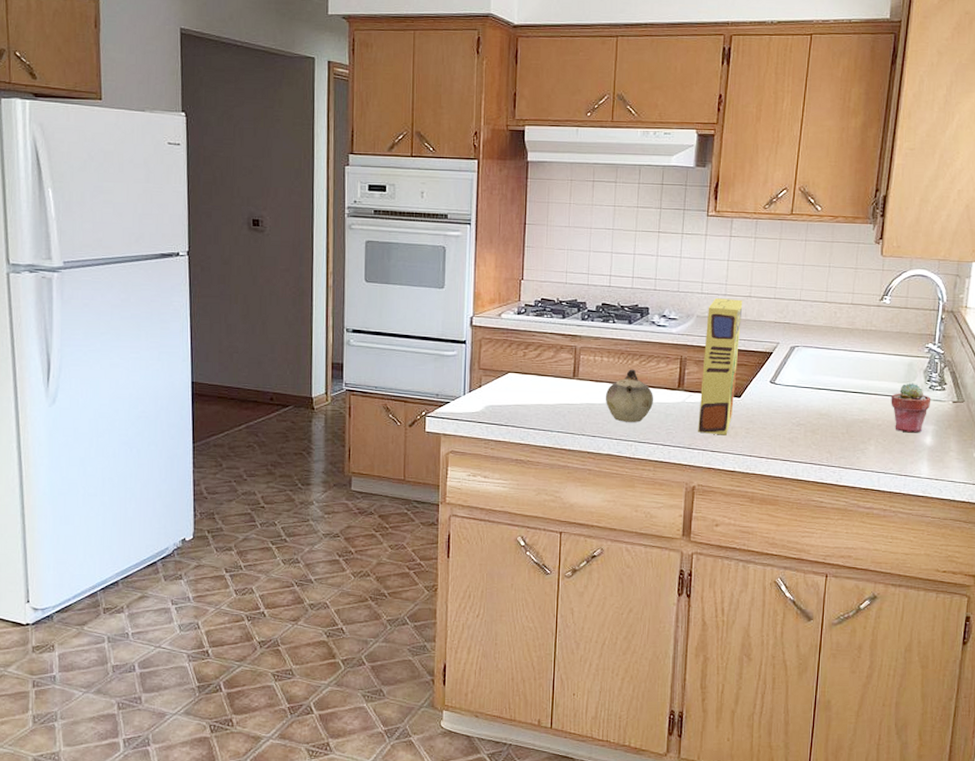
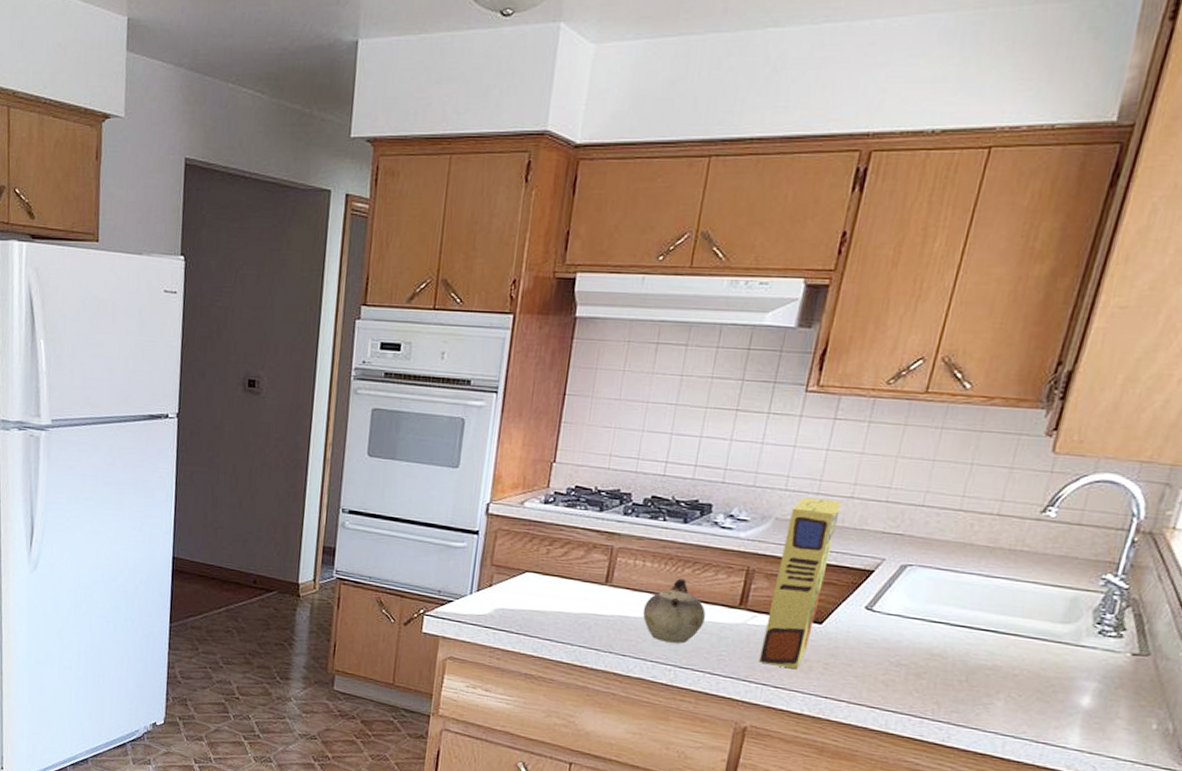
potted succulent: present [891,382,931,433] -> none [1036,623,1099,690]

